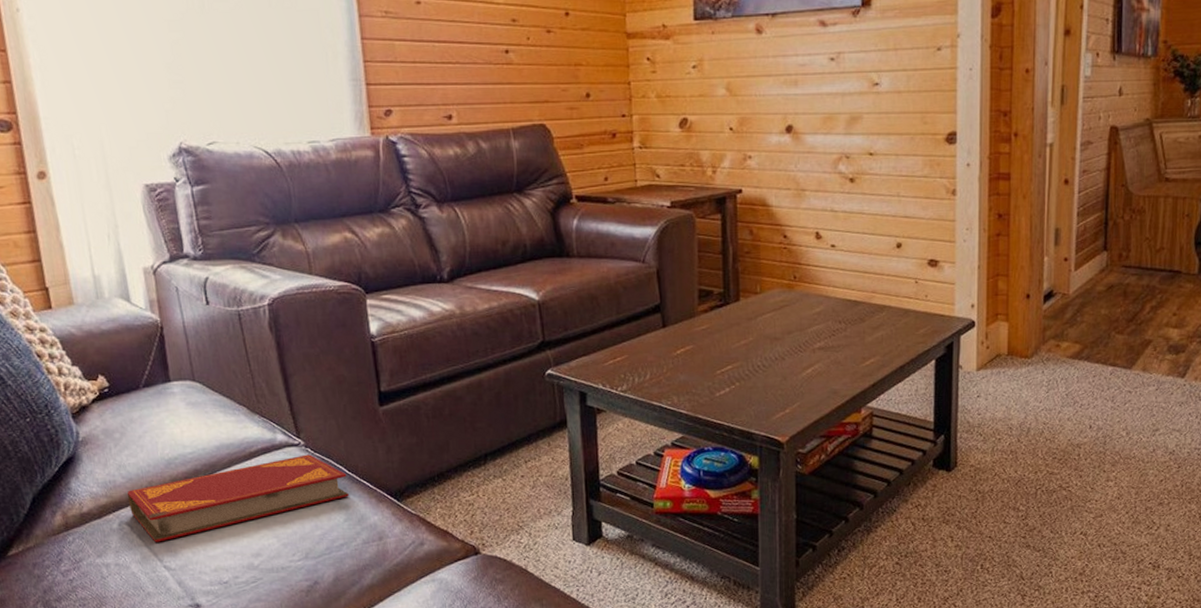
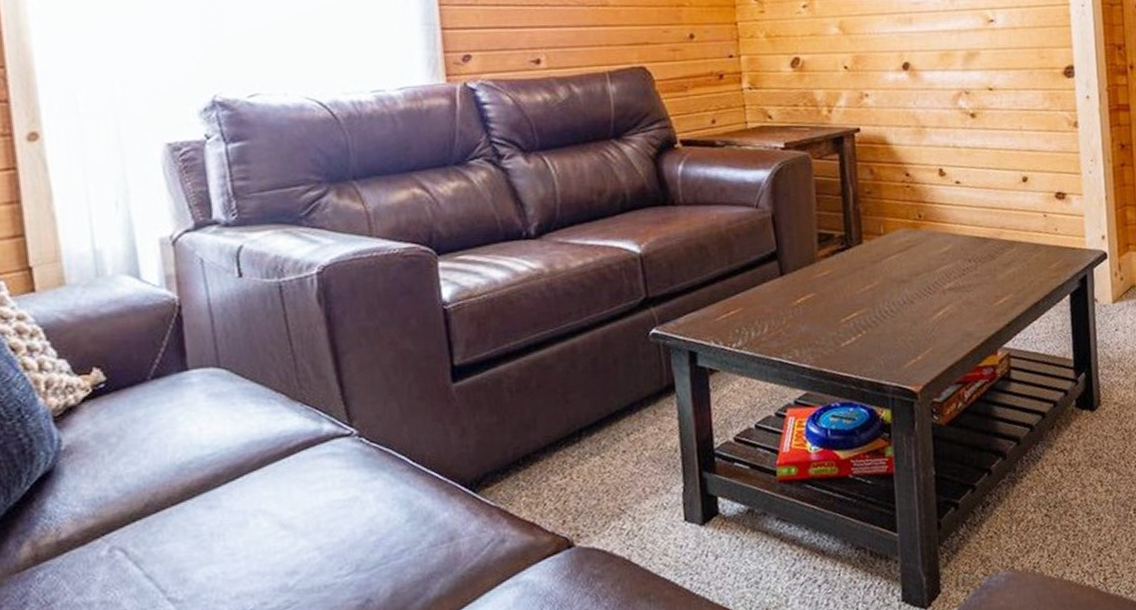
hardback book: present [127,454,349,542] -> none [122,445,413,569]

